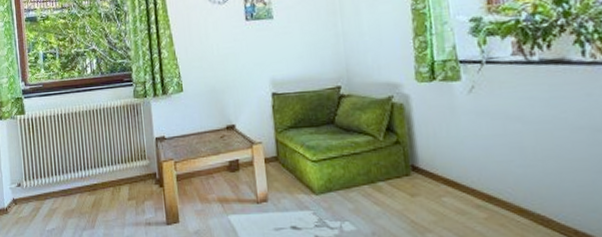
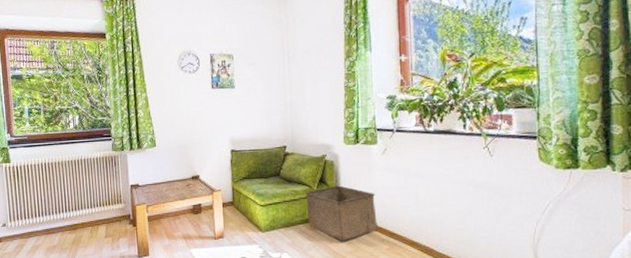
storage bin: none [369,134,470,208] -> present [305,185,378,242]

